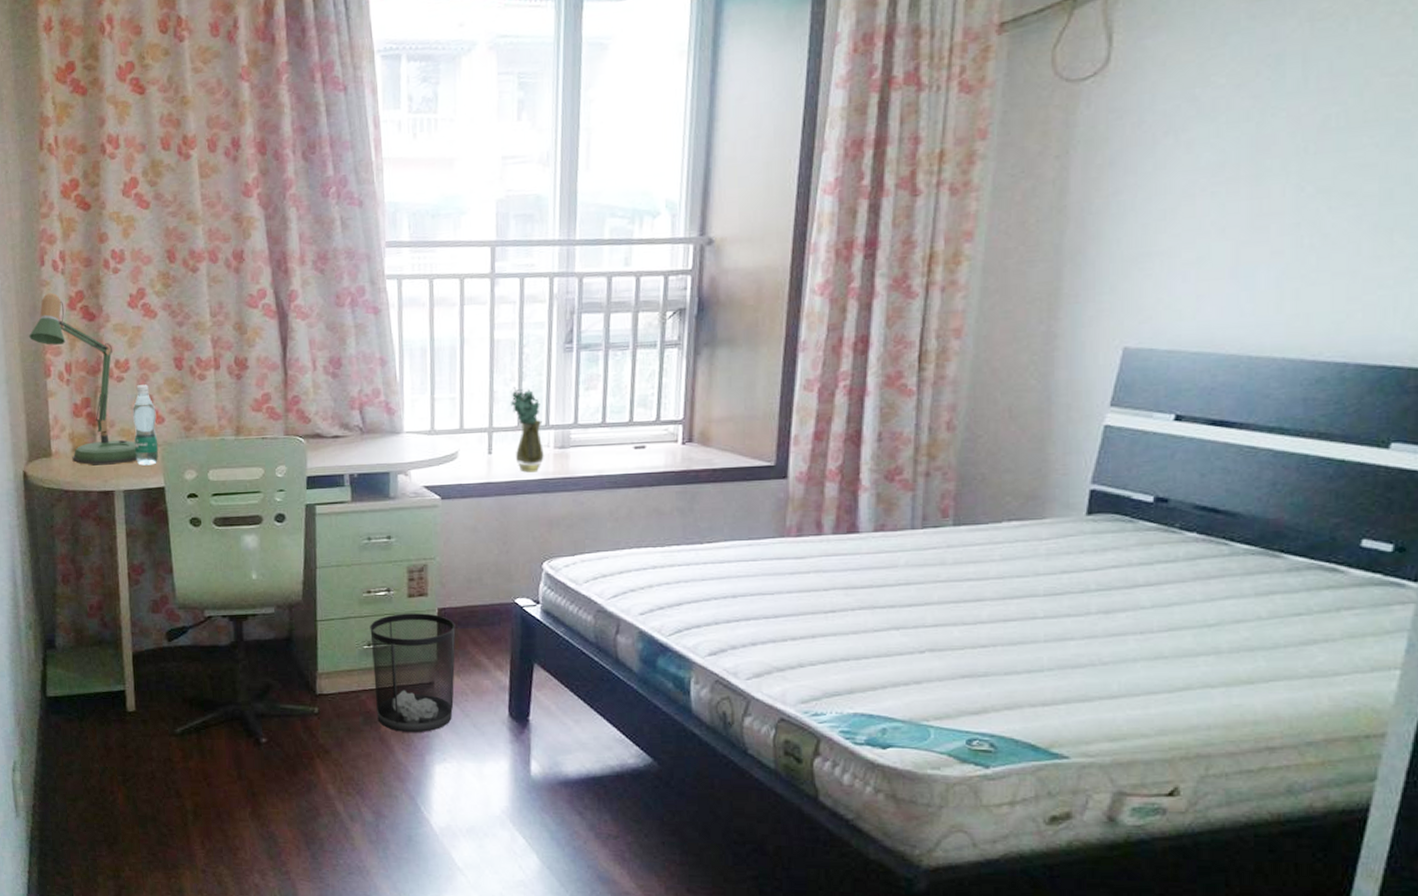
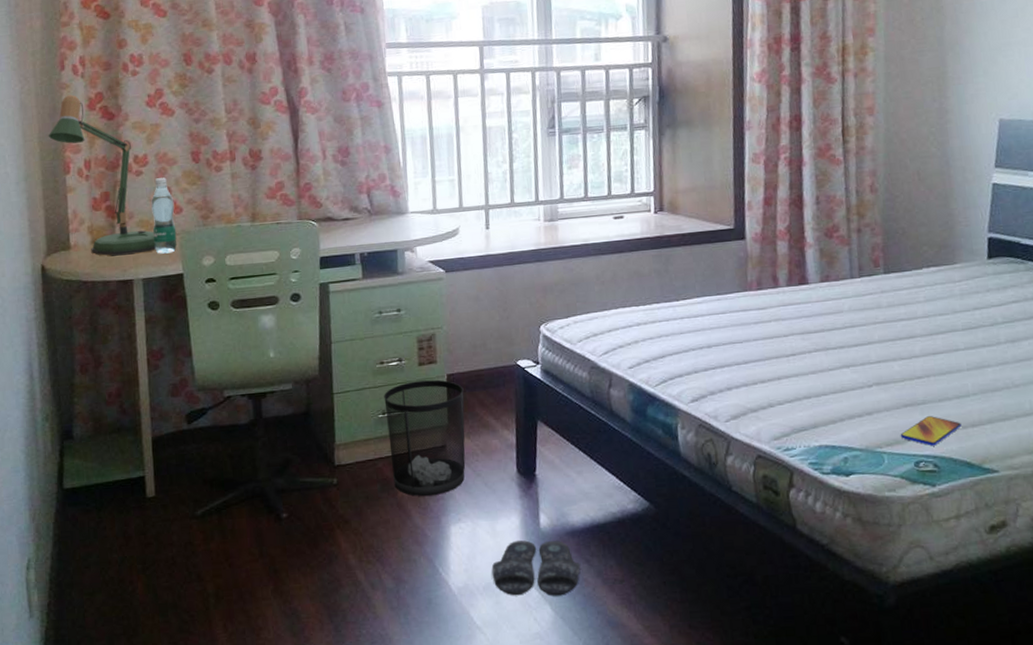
slippers: none [476,786,573,846] -> present [491,540,581,596]
vase: present [510,387,544,473] -> none [503,168,536,245]
smartphone: none [952,690,1029,724] -> present [900,416,962,446]

